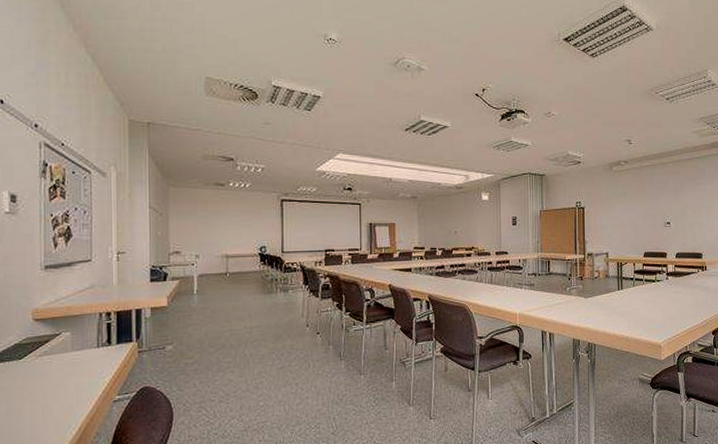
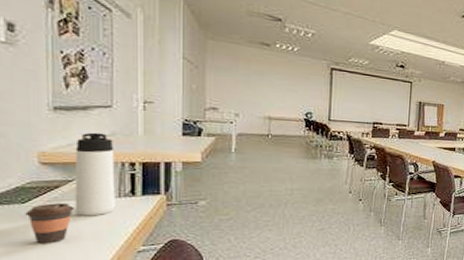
coffee cup: none [21,357,61,398] -> present [25,203,75,244]
thermos bottle: none [61,286,95,368] -> present [74,132,116,216]

